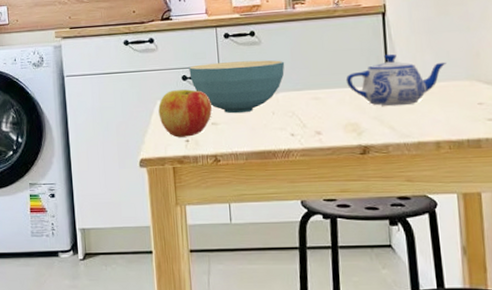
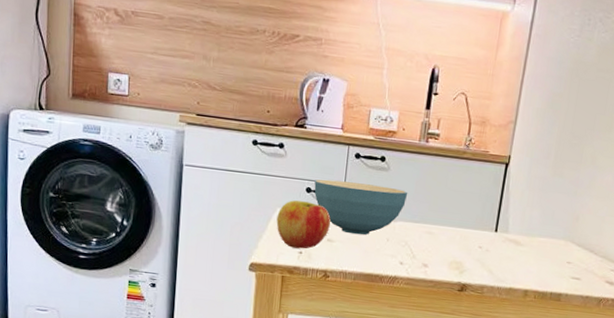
teapot: present [346,53,446,107] -> none [460,203,550,254]

